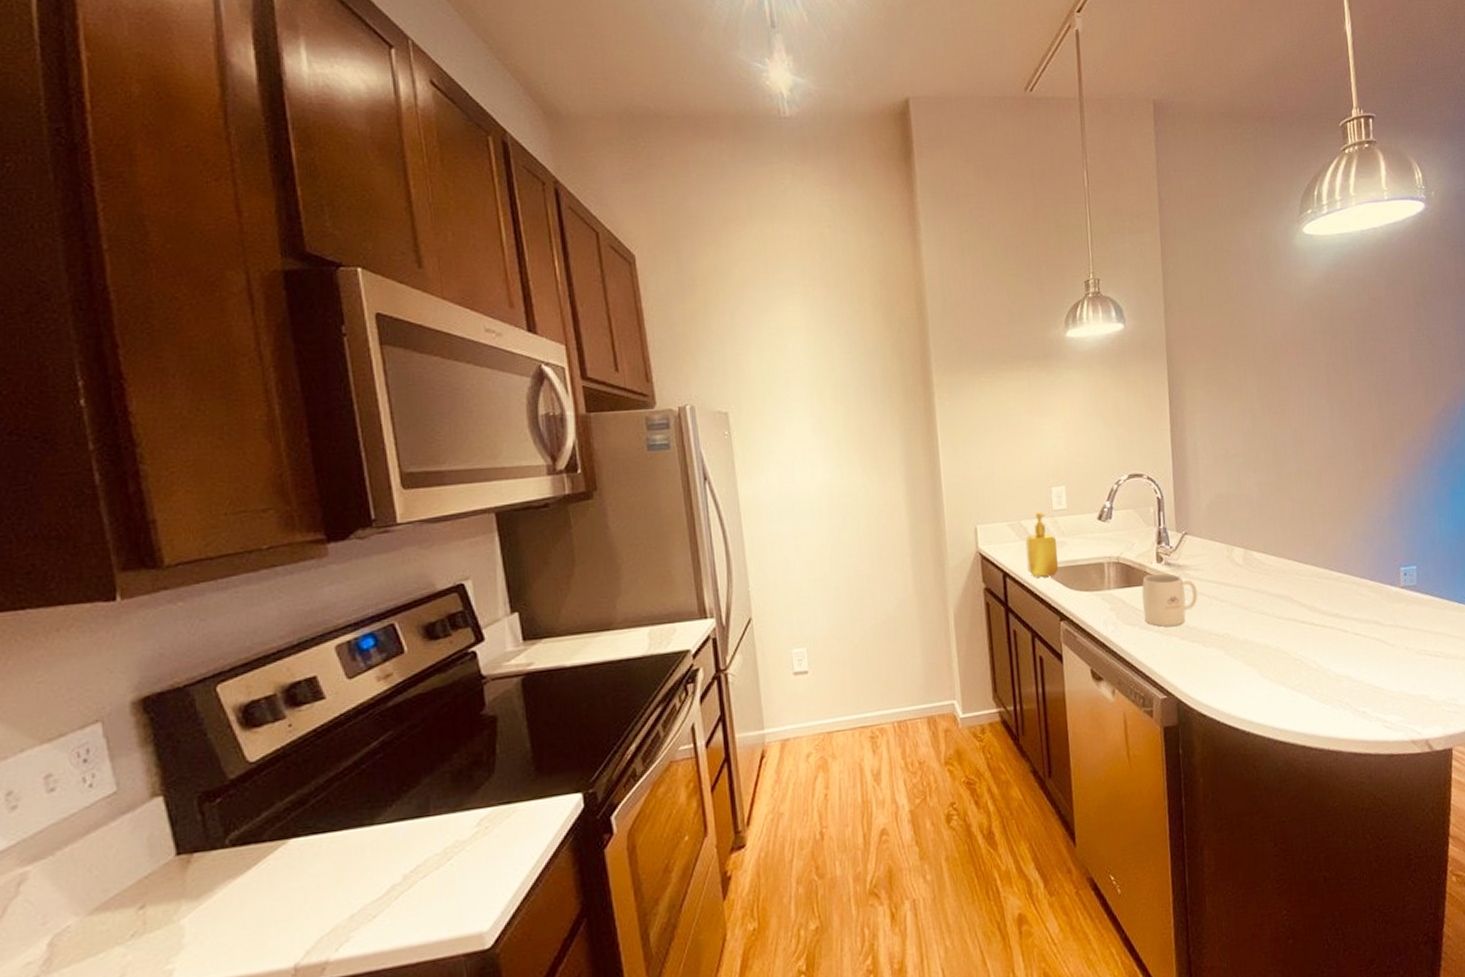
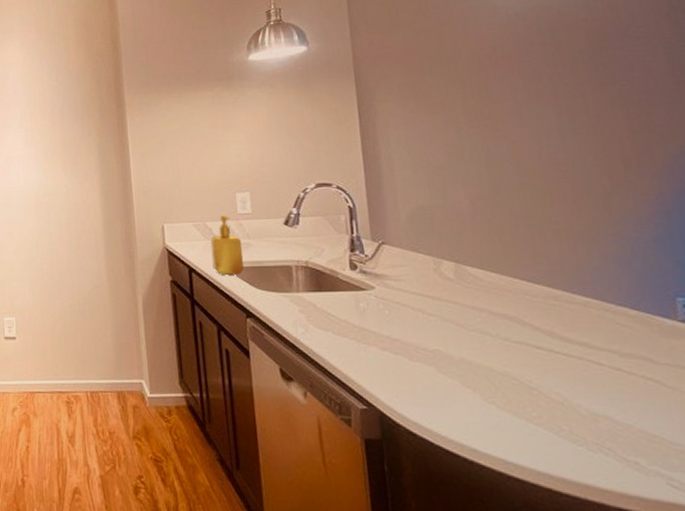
mug: present [1141,573,1198,627] -> none [334,280,401,336]

